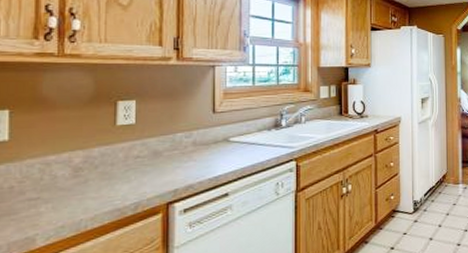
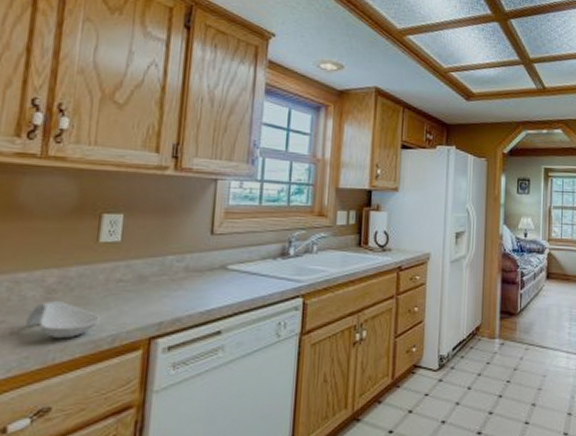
spoon rest: none [57,176,123,210] -> present [24,300,100,339]

